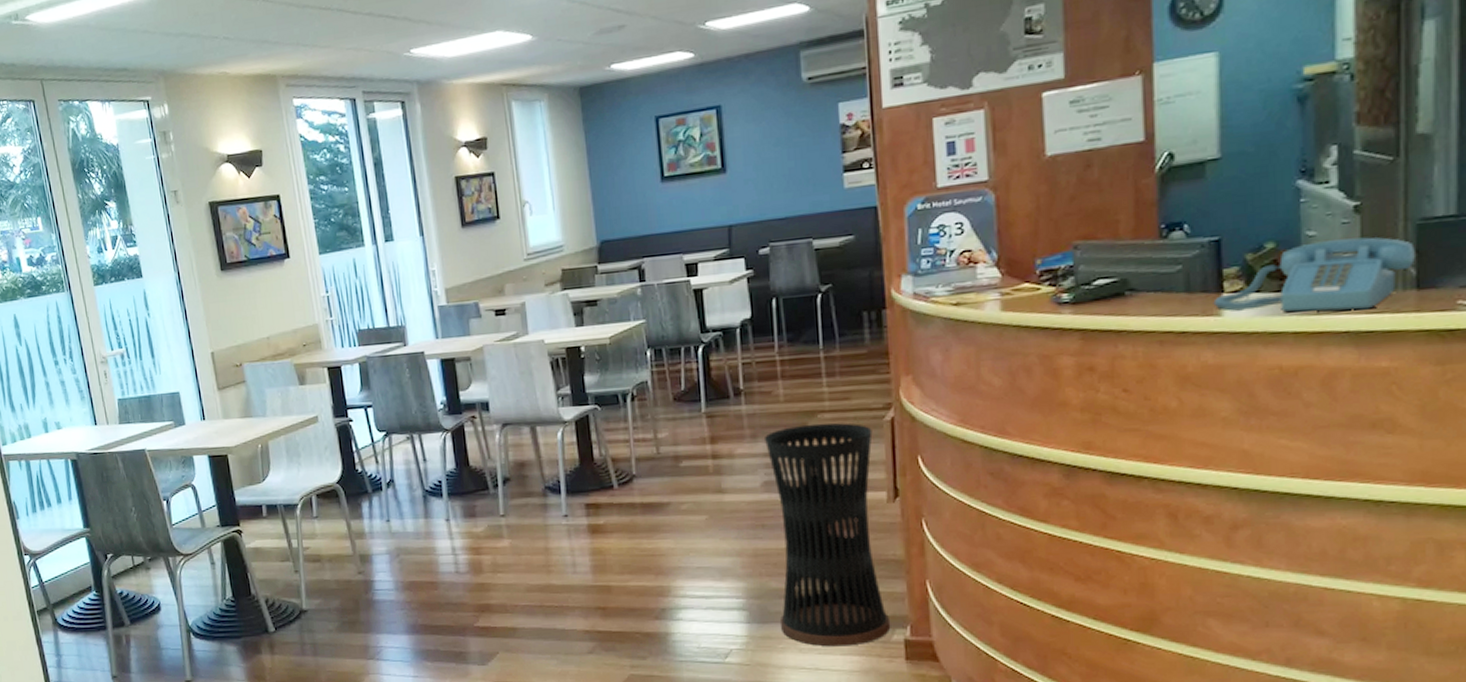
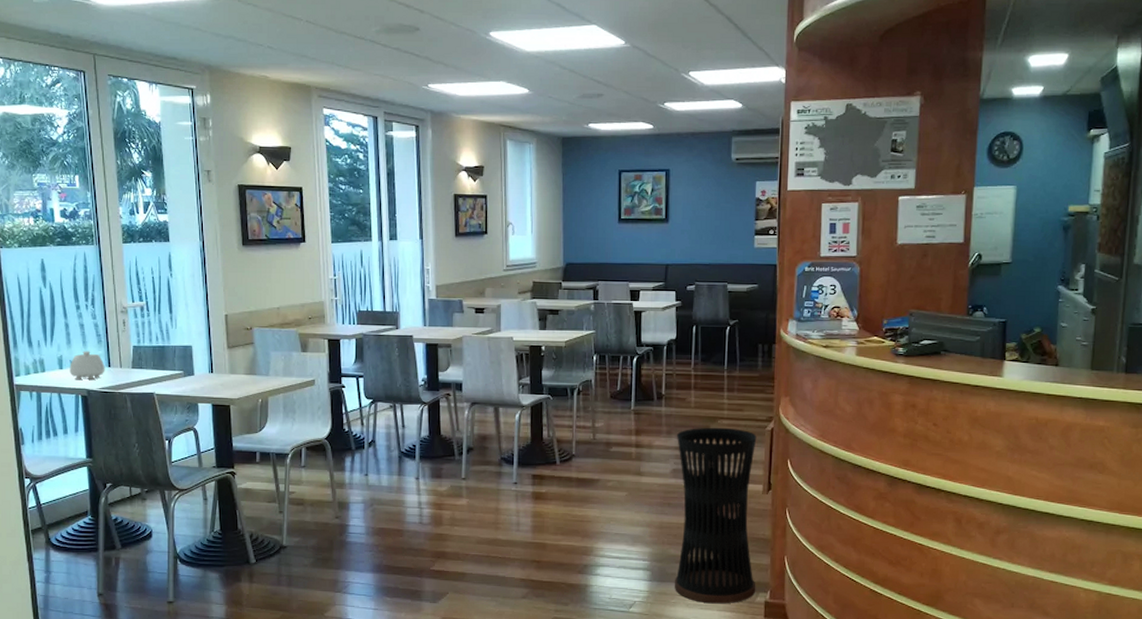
sugar bowl: none [55,410,92,444] -> present [69,351,105,381]
telephone: present [1213,237,1415,313] -> none [998,331,1126,383]

